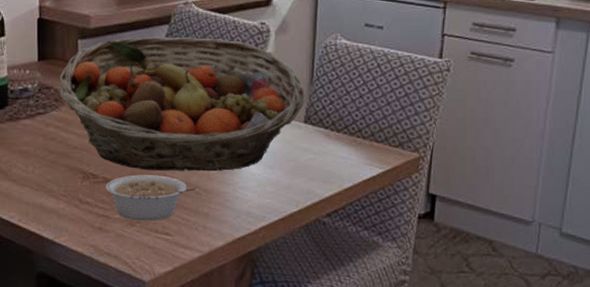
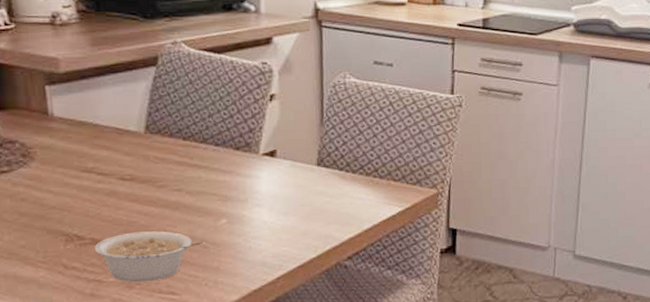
fruit basket: present [59,37,305,172] -> none [25,80,316,227]

